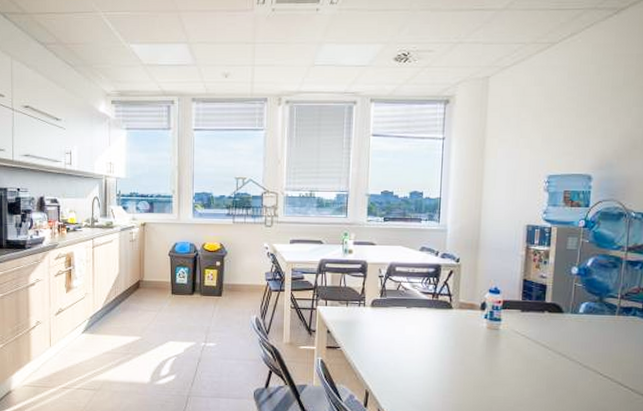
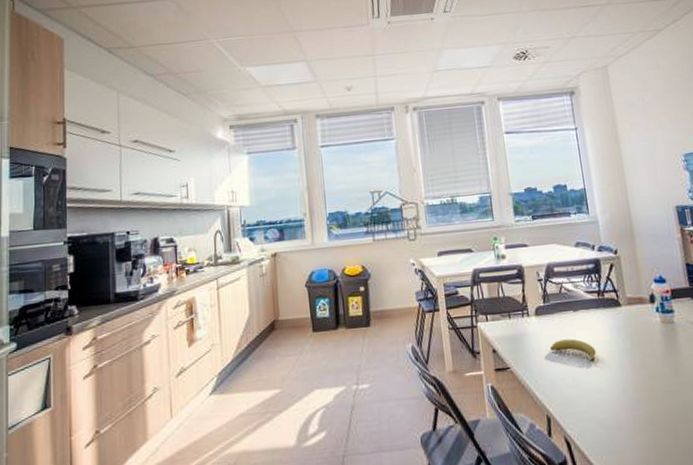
fruit: none [379,330,421,354] -> present [550,339,597,364]

